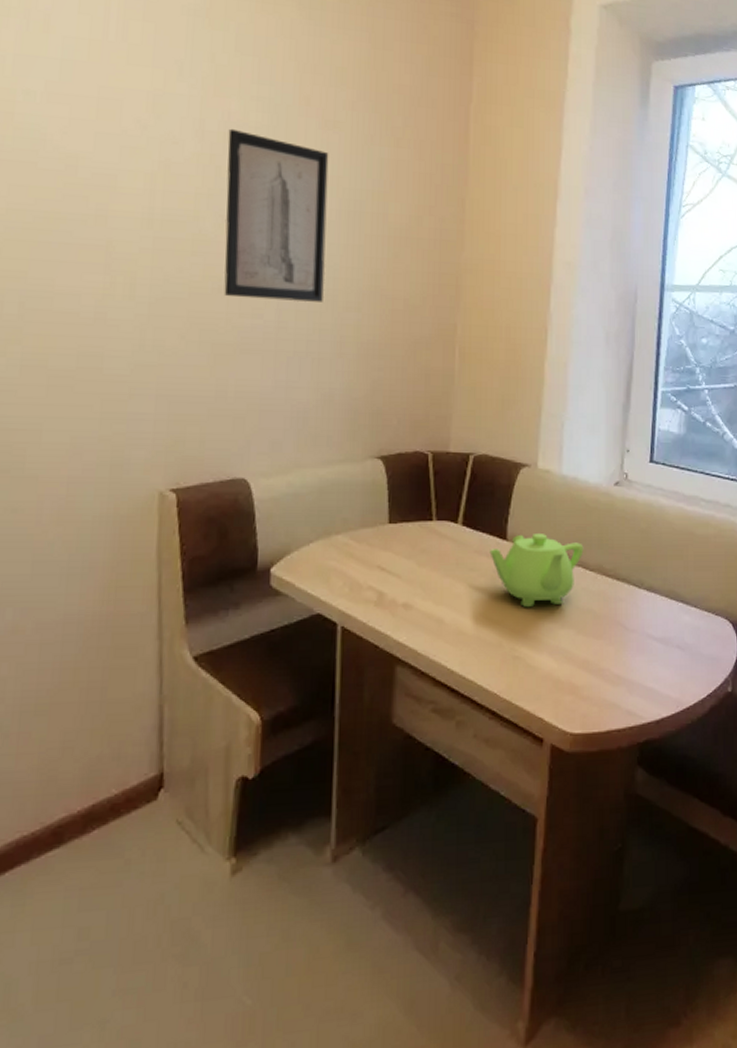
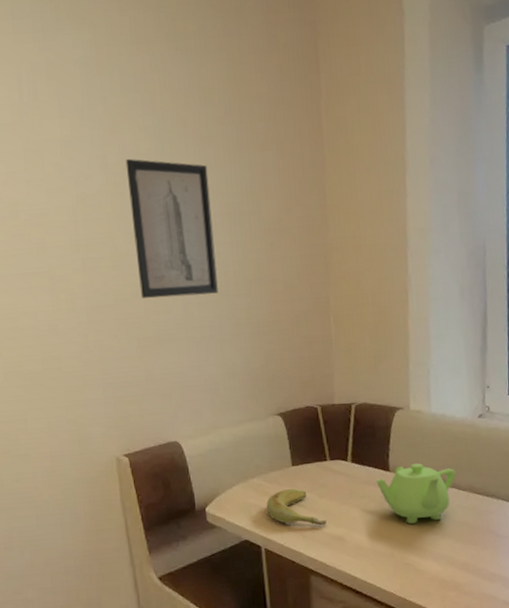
banana: none [351,552,424,601] -> present [267,489,327,526]

